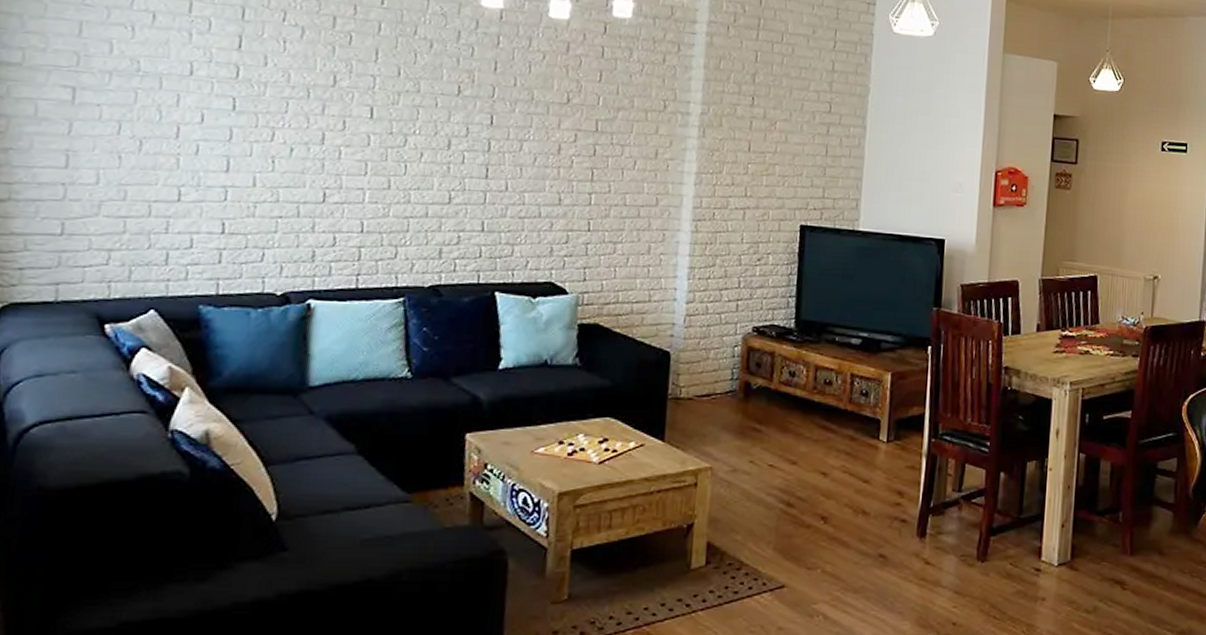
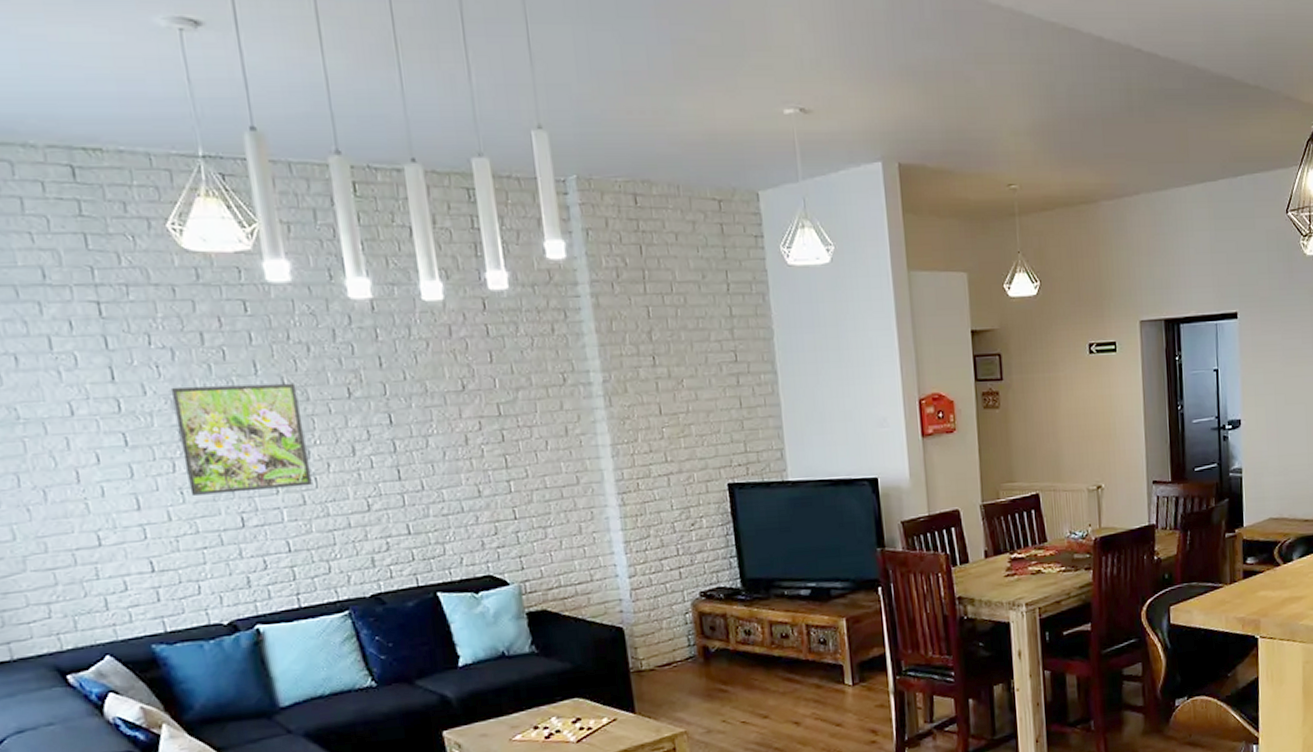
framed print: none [281,62,411,172] -> present [170,383,312,496]

